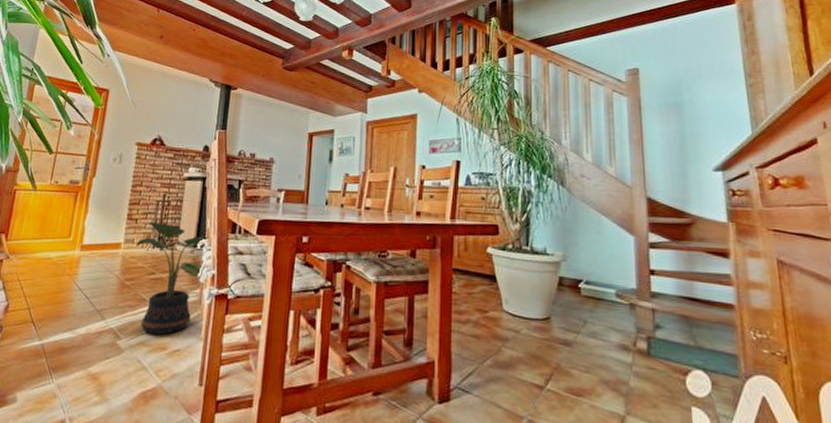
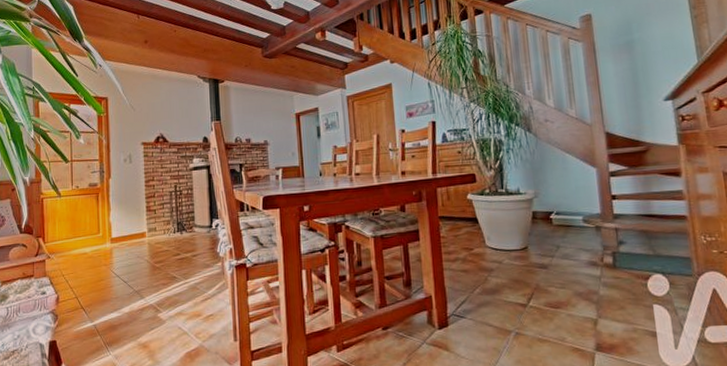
potted plant: present [136,222,209,336] -> none [159,210,222,306]

